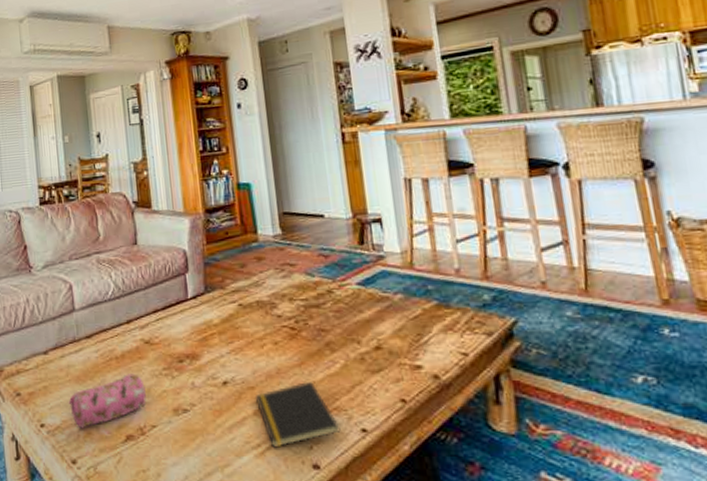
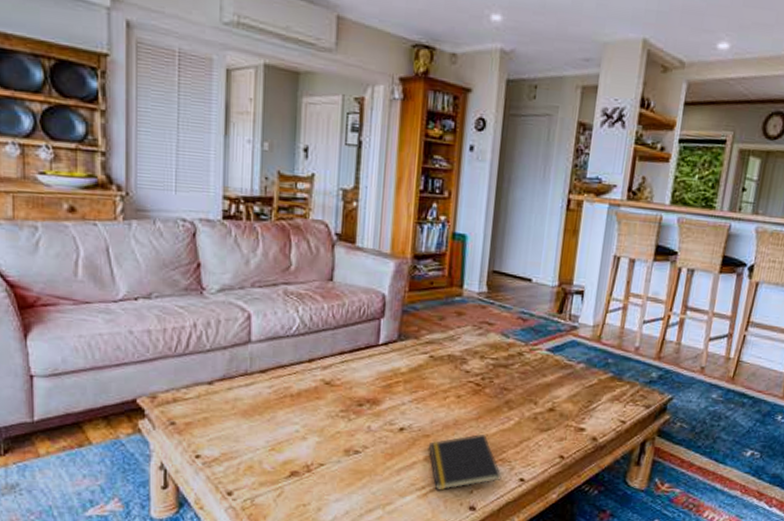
pencil case: present [68,374,146,429] -> none [230,412,318,463]

